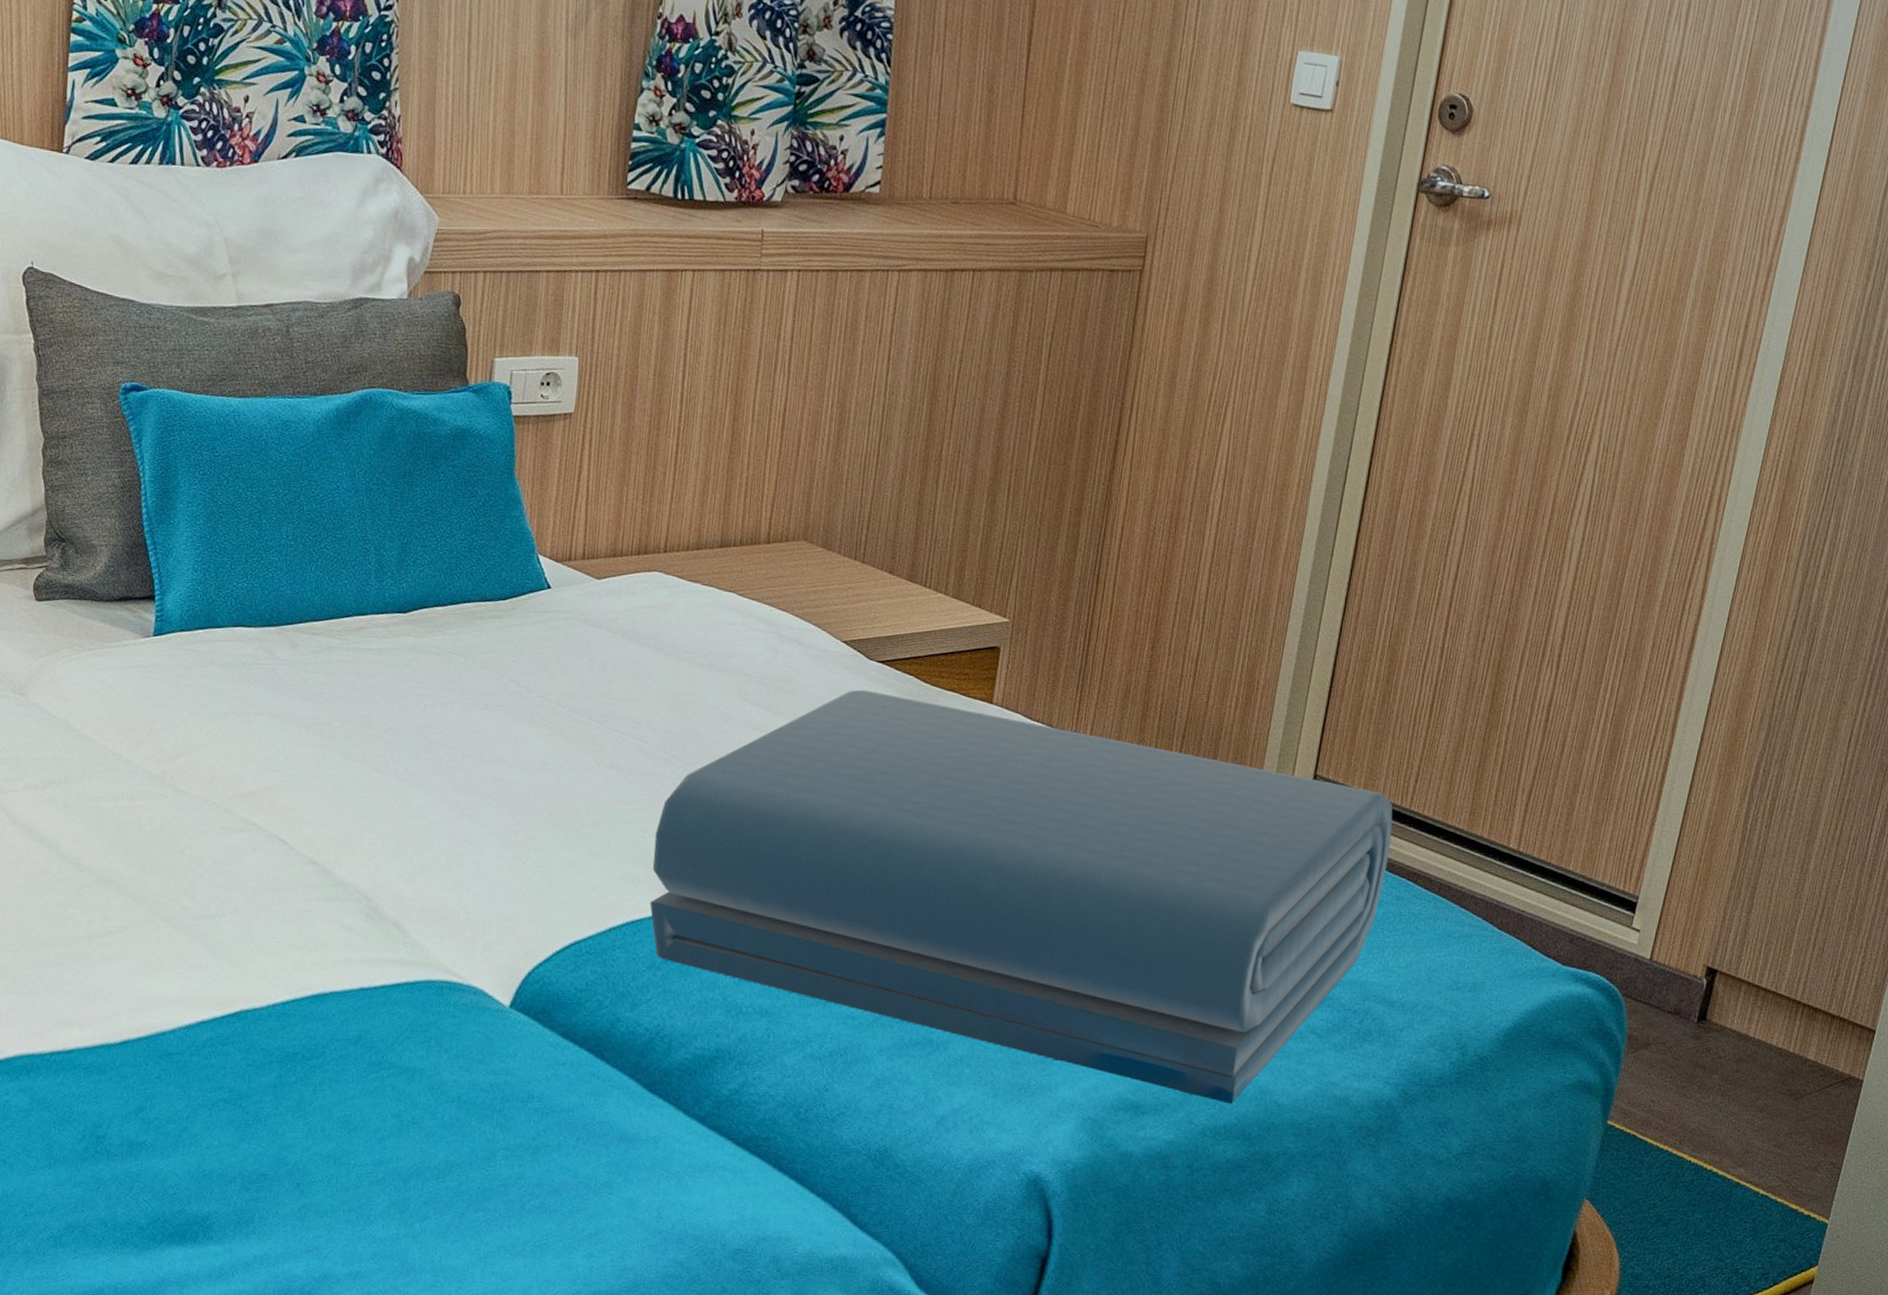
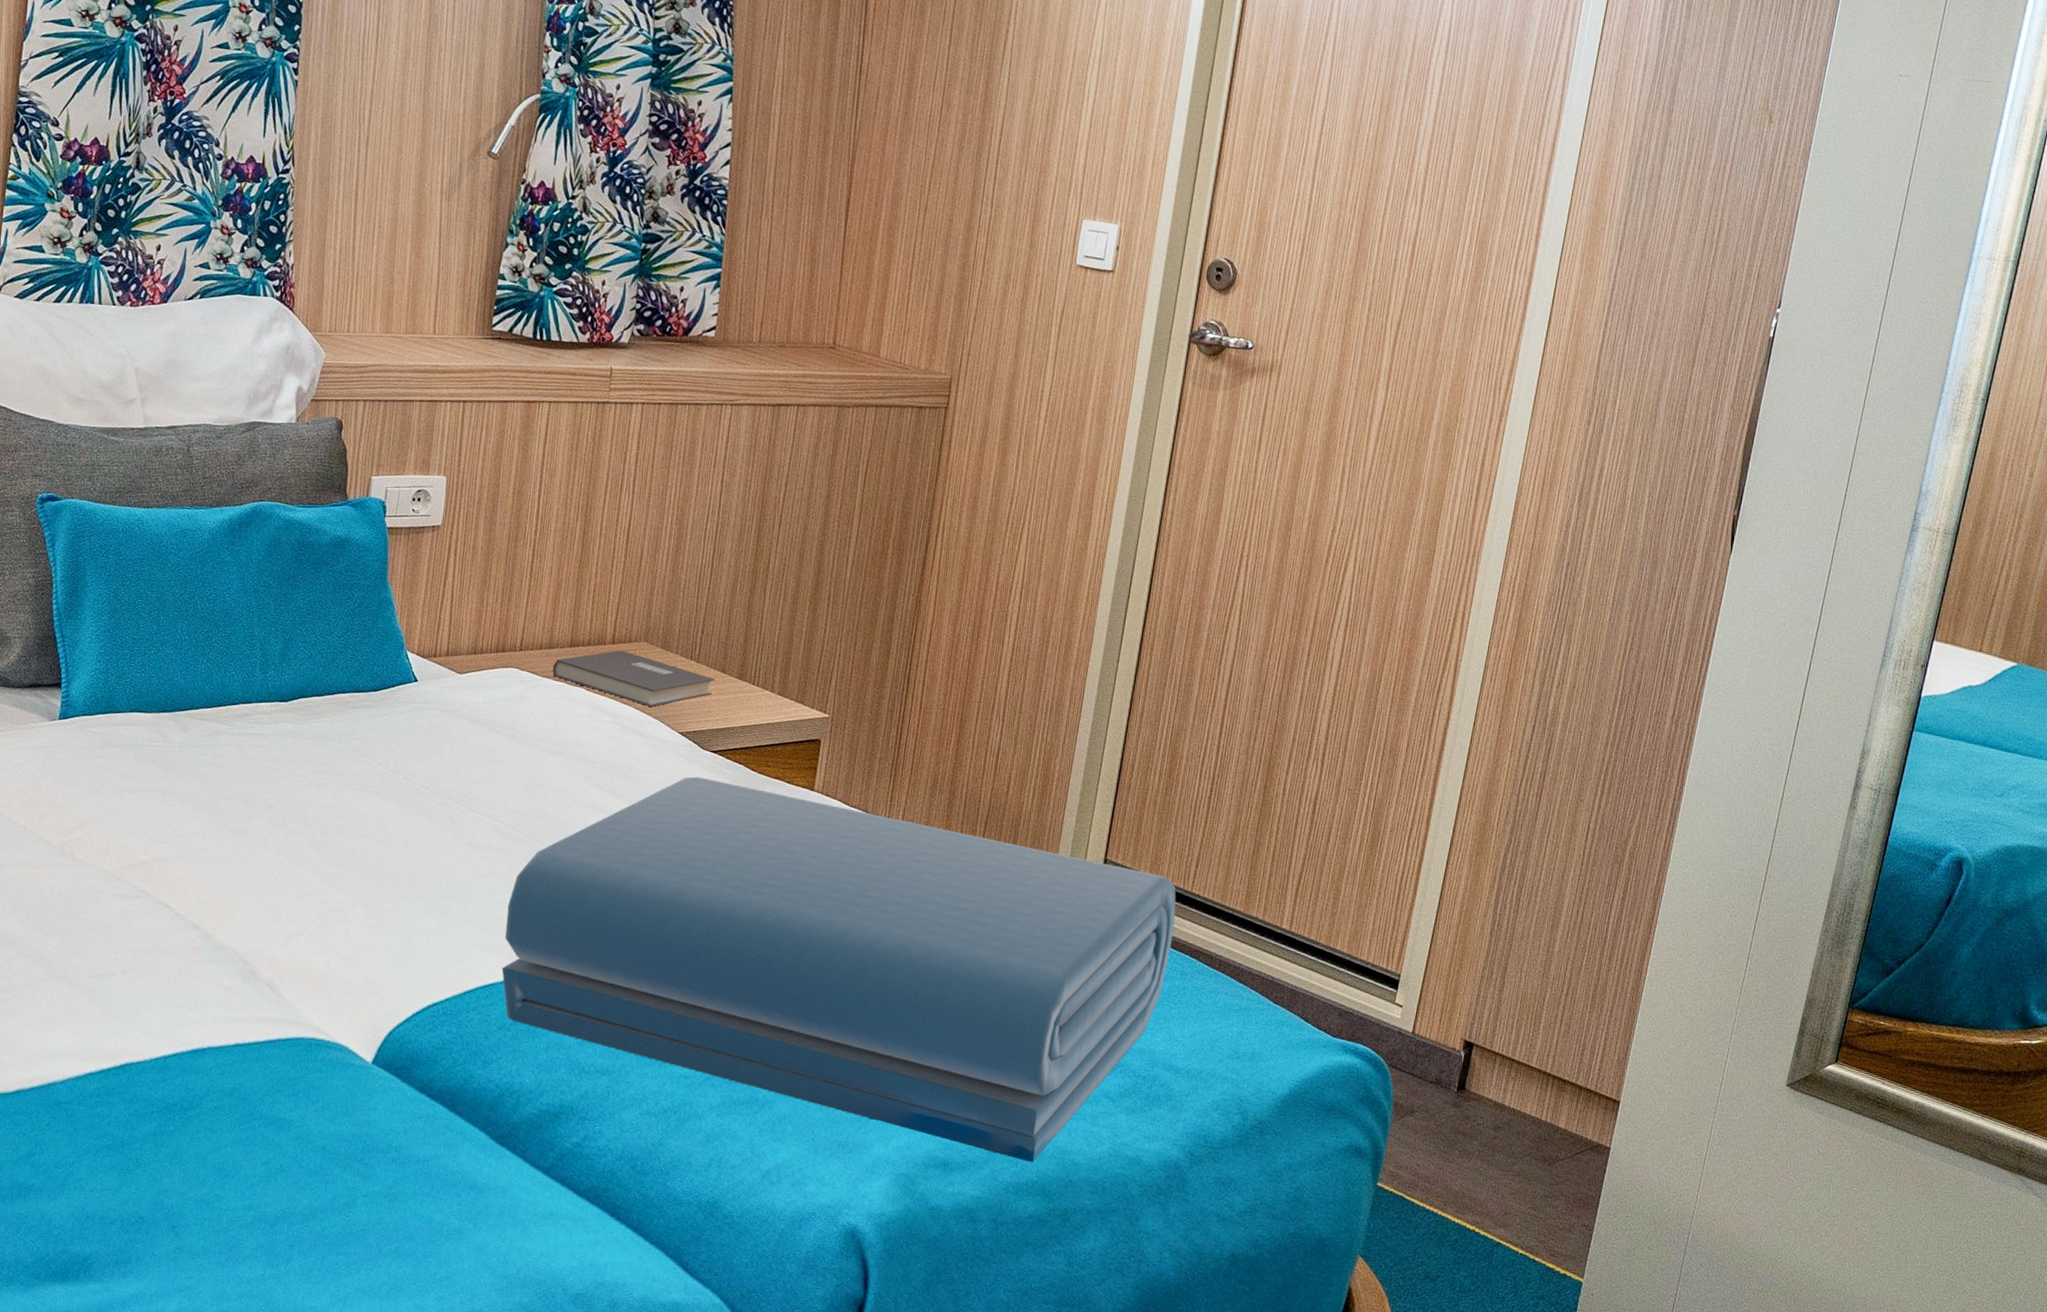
book: none [700,550,883,614] -> present [552,650,715,707]

